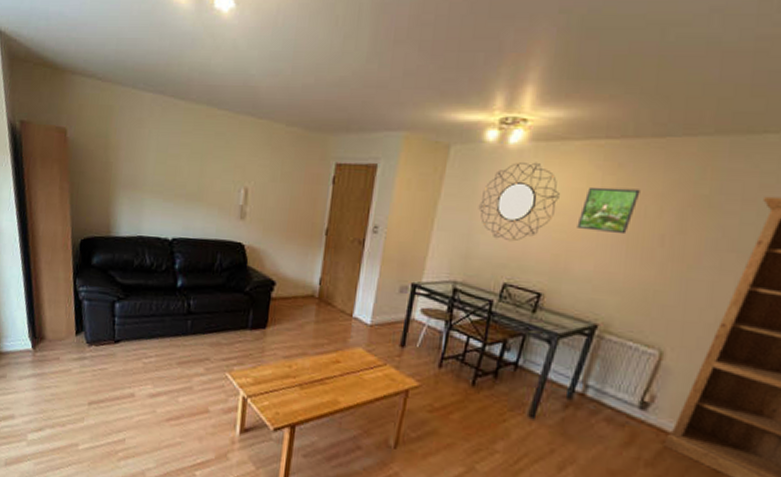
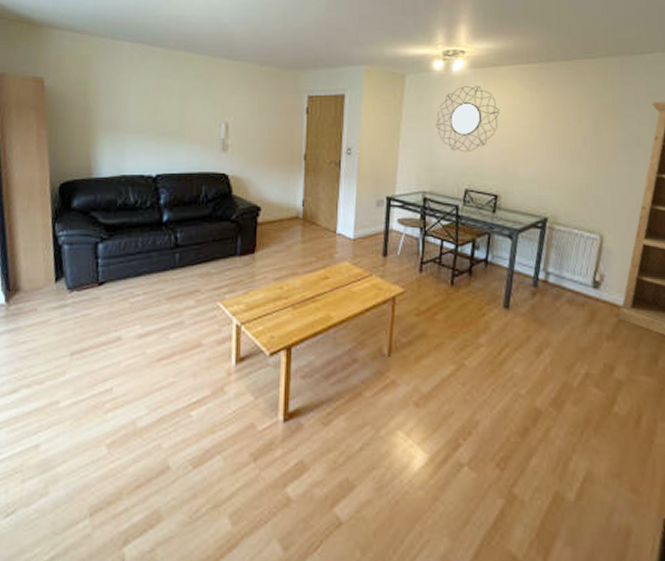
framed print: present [577,186,640,235] -> none [517,102,562,140]

